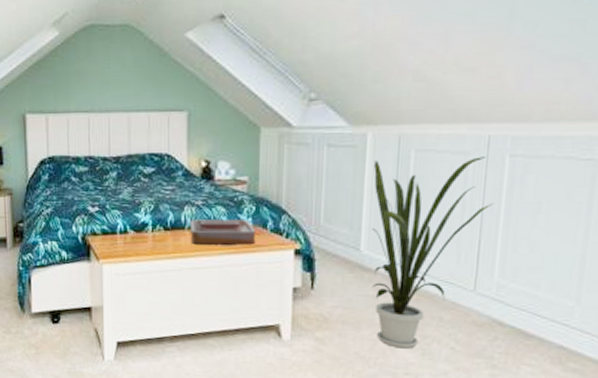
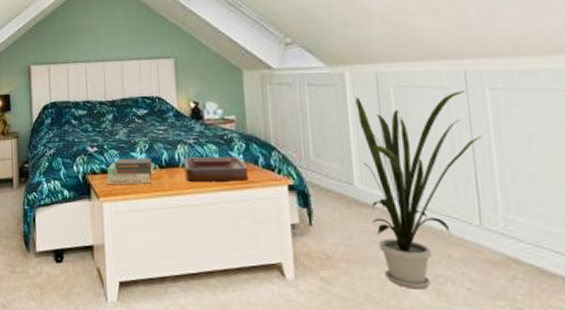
books: none [107,219,158,247] -> present [106,158,153,185]

